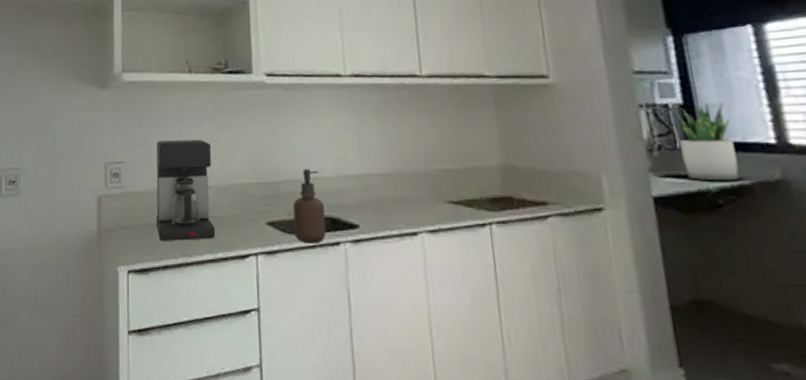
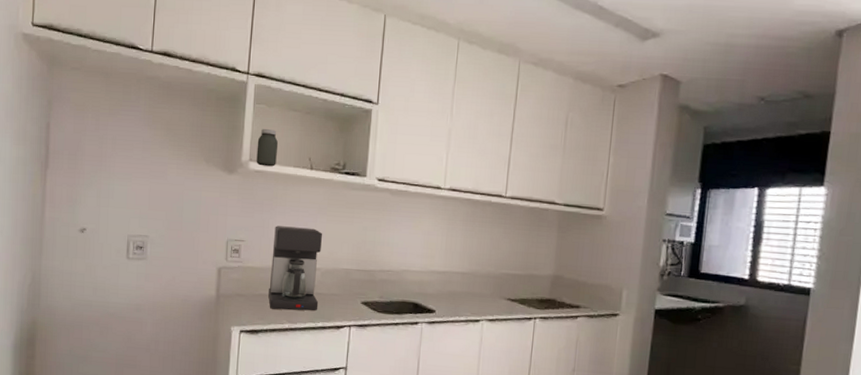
jar: none [129,35,151,76] -> present [256,129,278,167]
soap dispenser: present [292,169,326,244] -> none [383,262,410,322]
planter: present [677,102,740,181] -> none [682,244,723,303]

